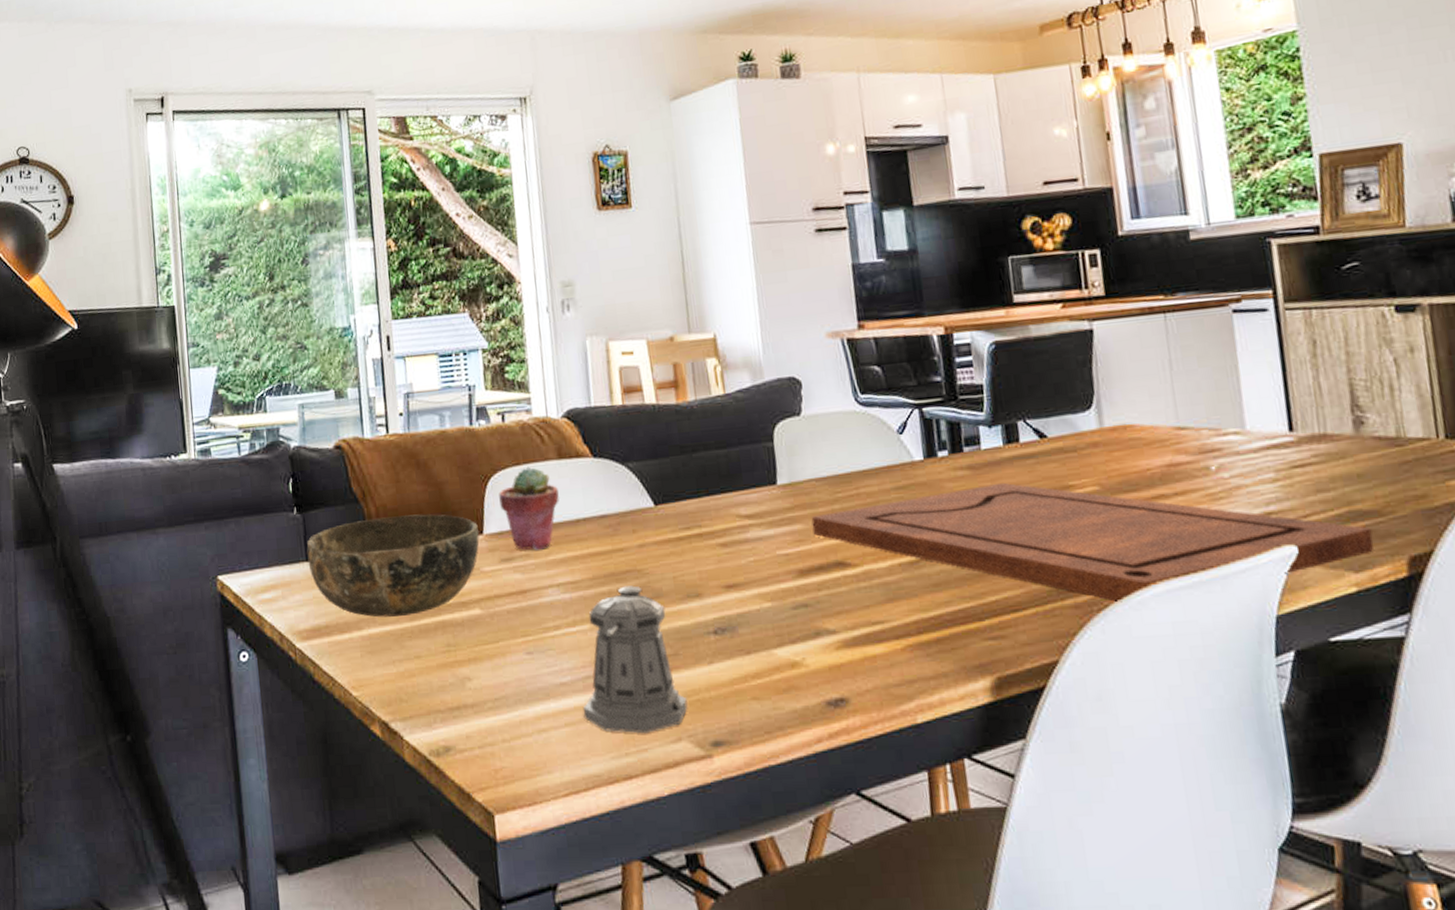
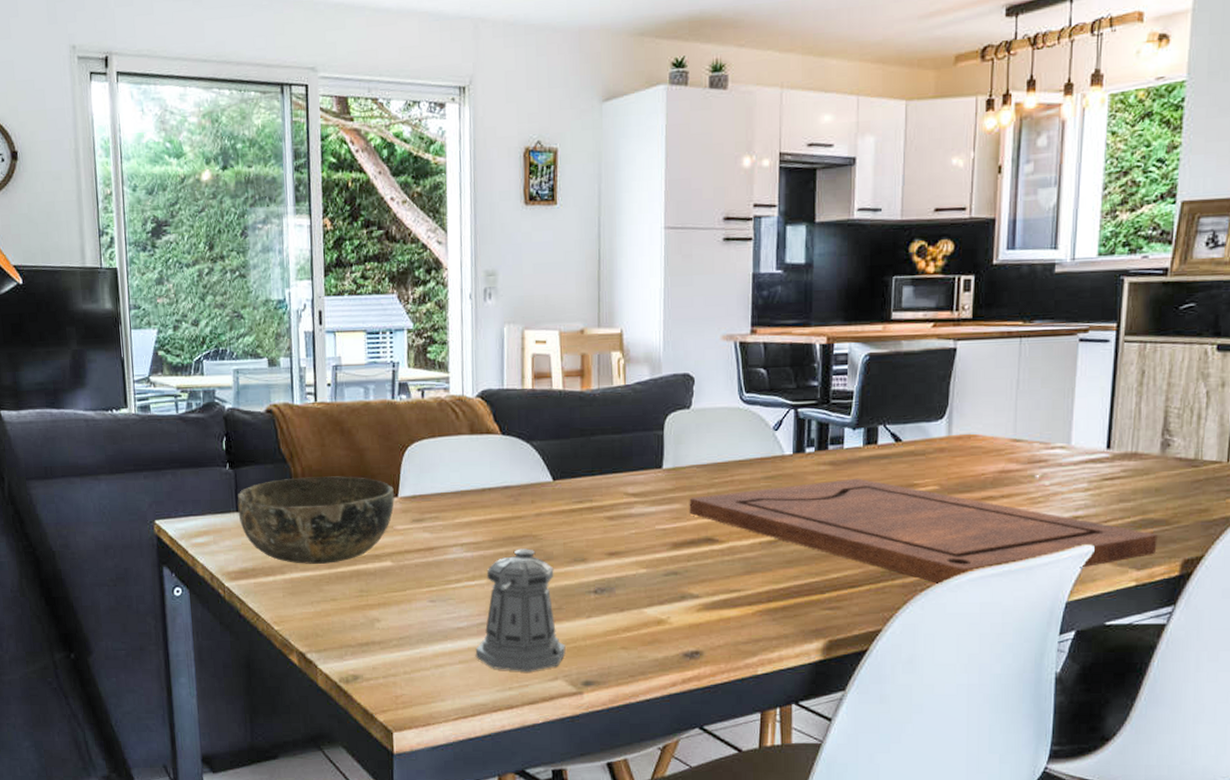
potted succulent: present [499,466,559,550] -> none [414,439,468,513]

